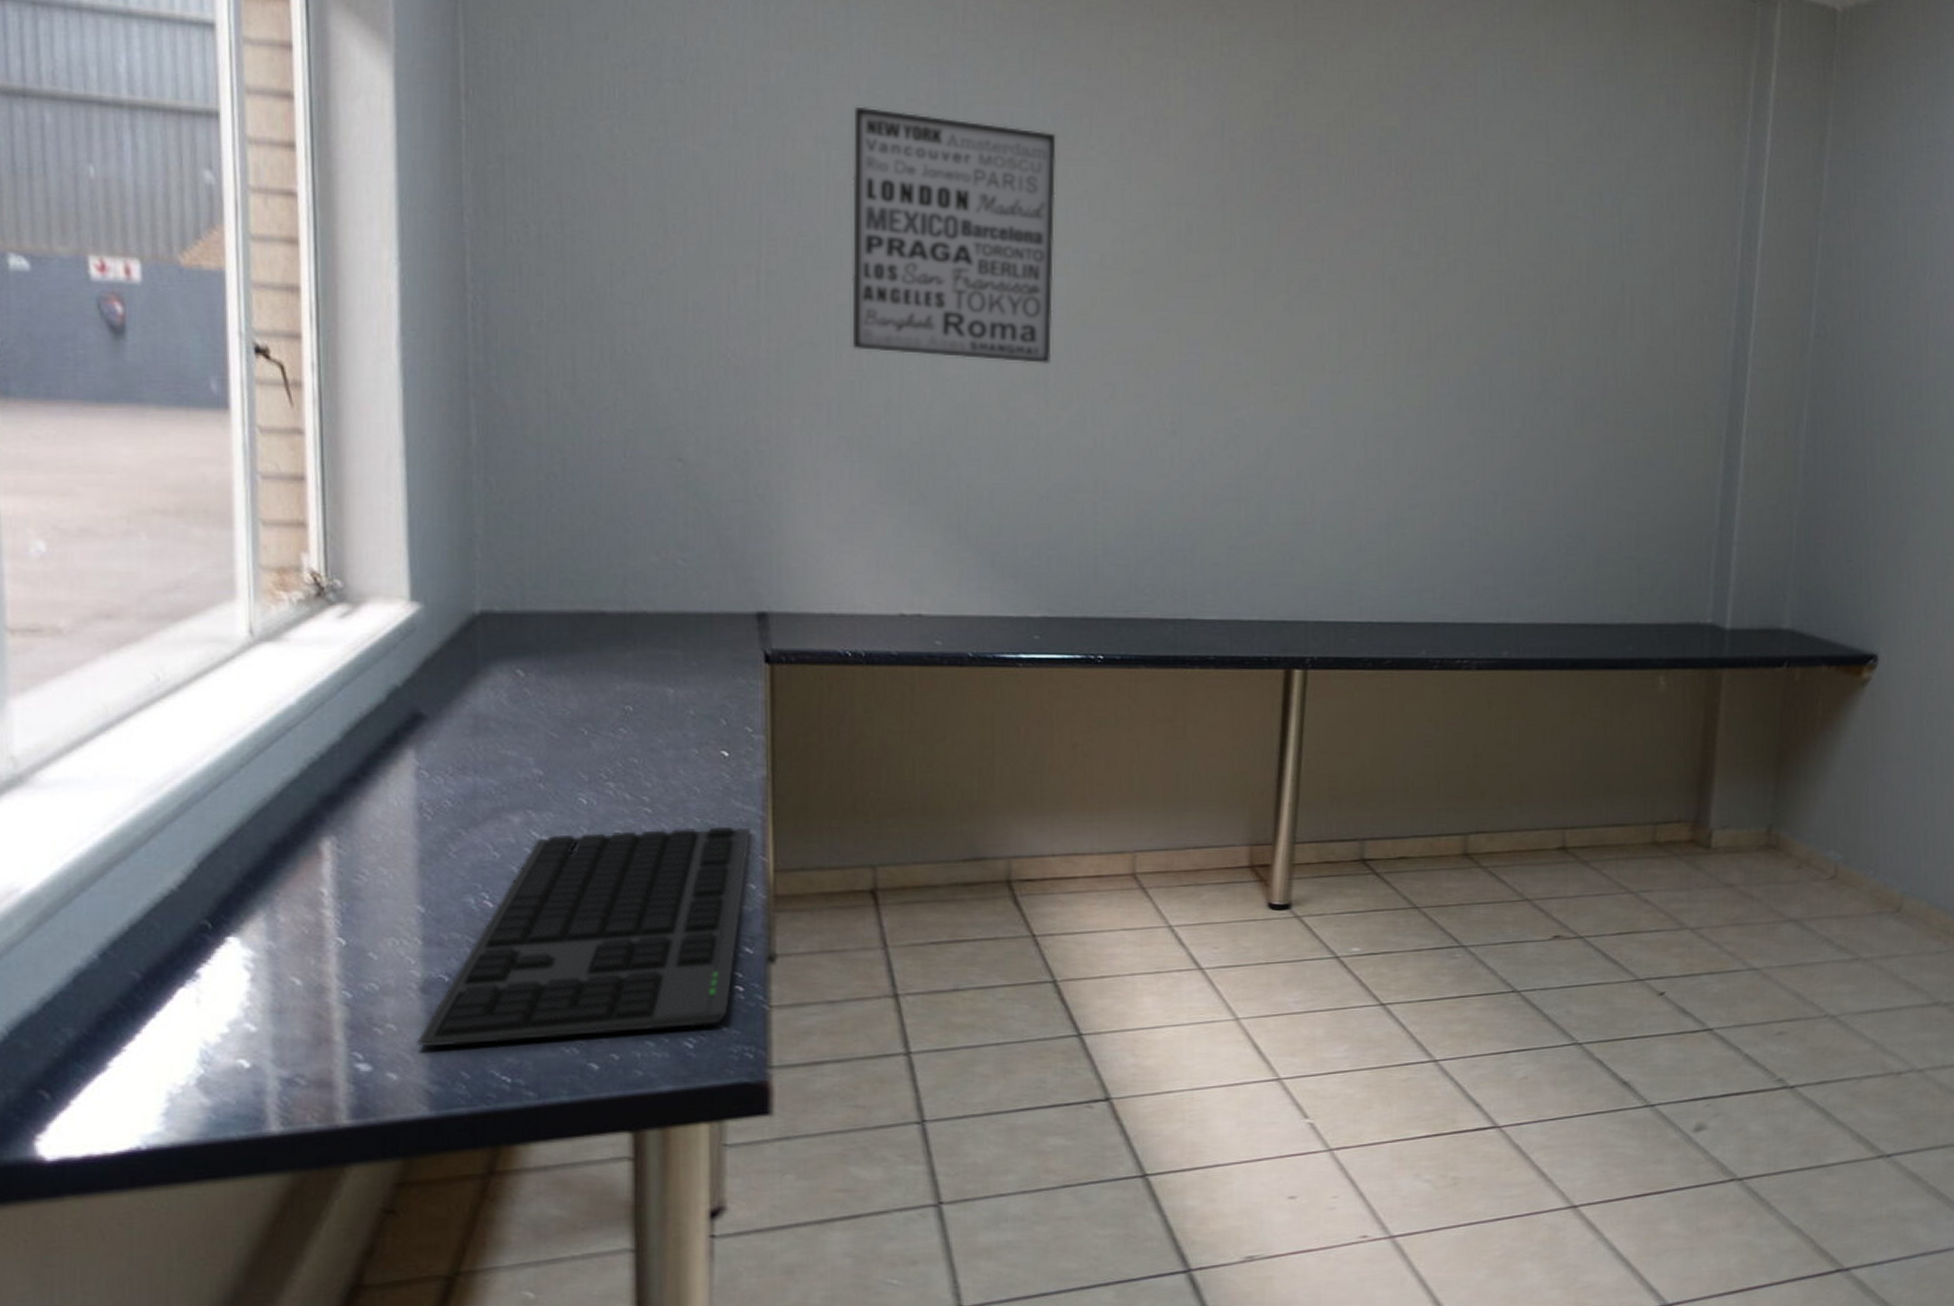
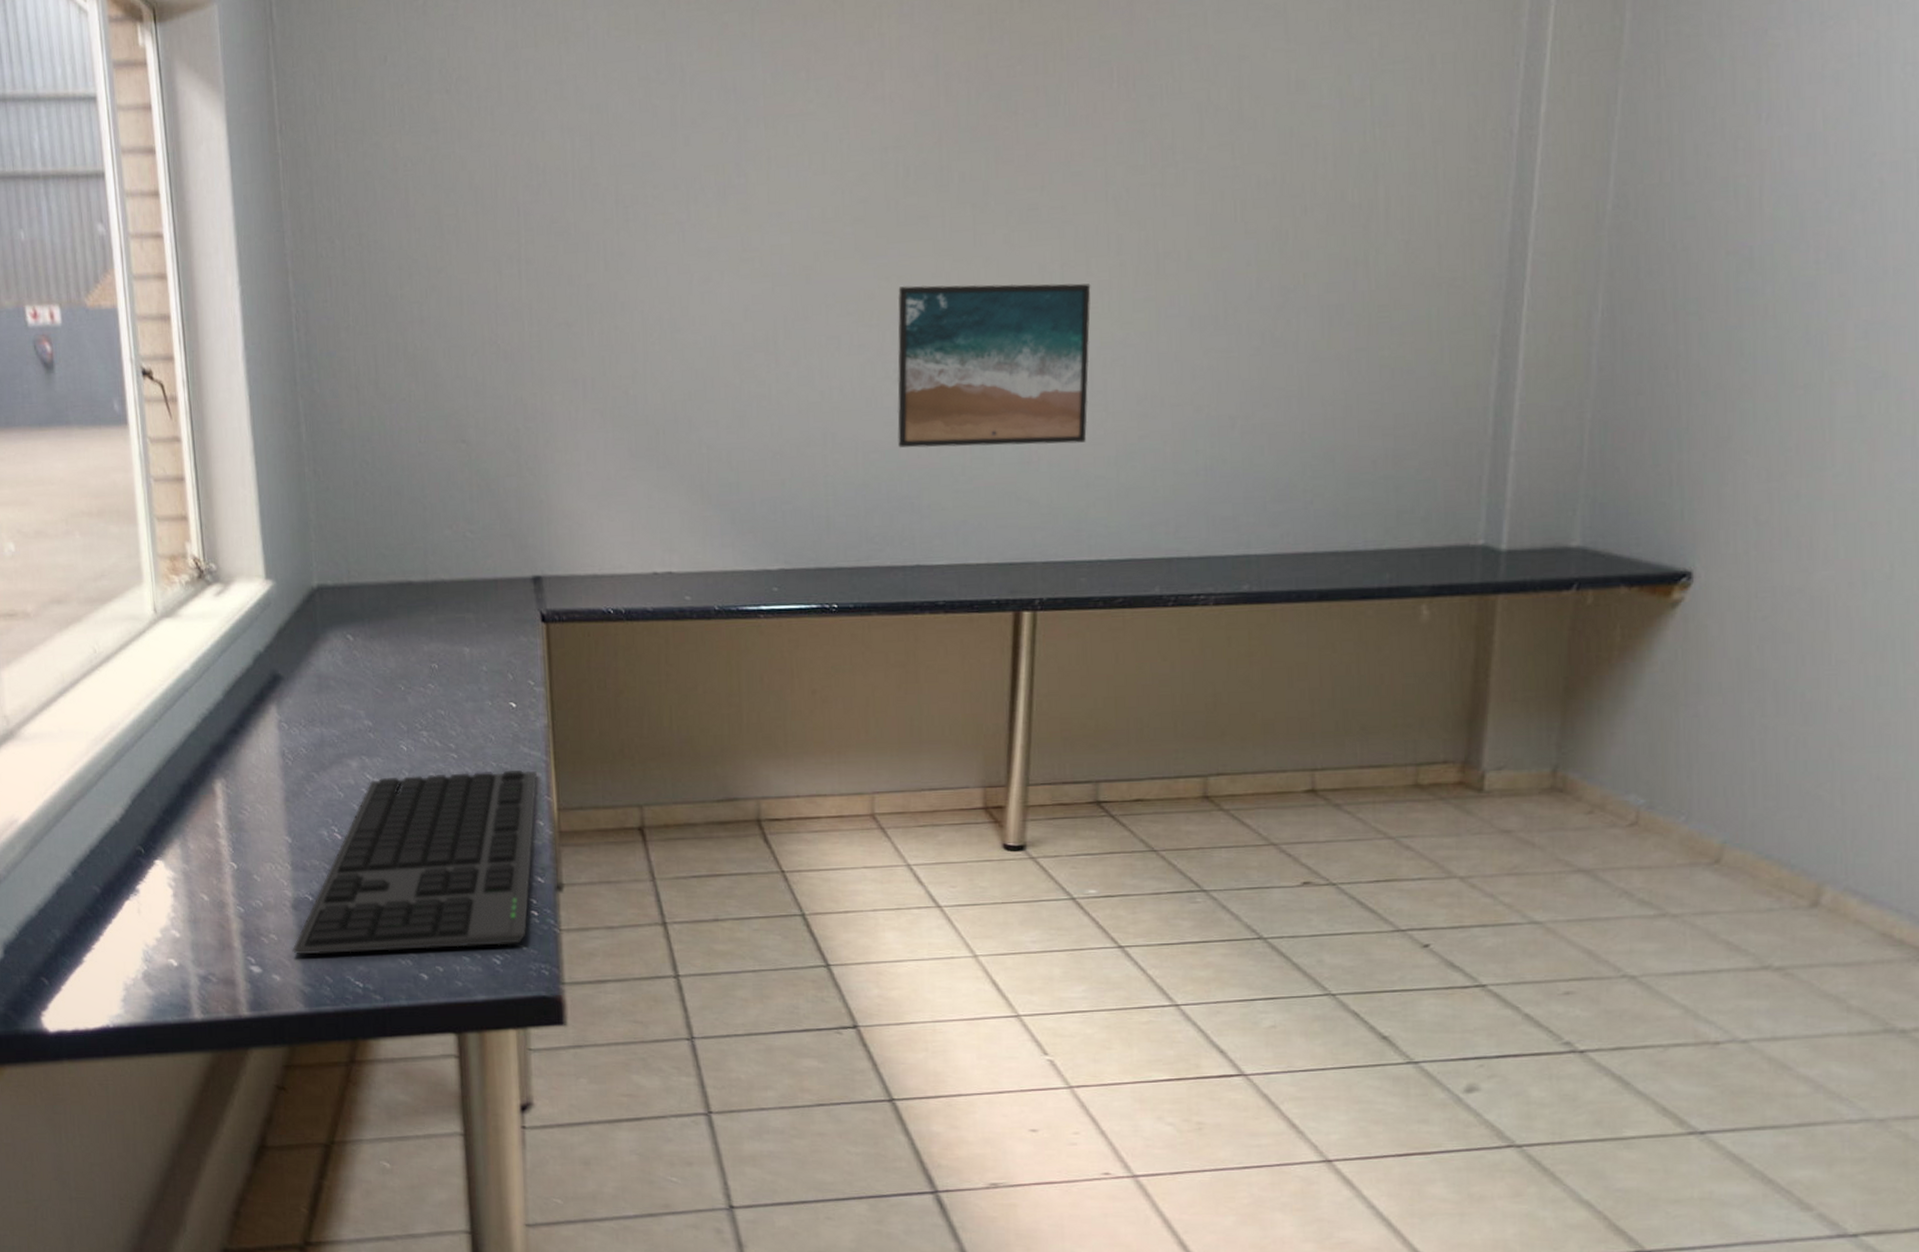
wall art: present [851,106,1057,365] -> none [592,91,780,326]
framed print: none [1172,341,1367,507] -> present [897,283,1091,448]

